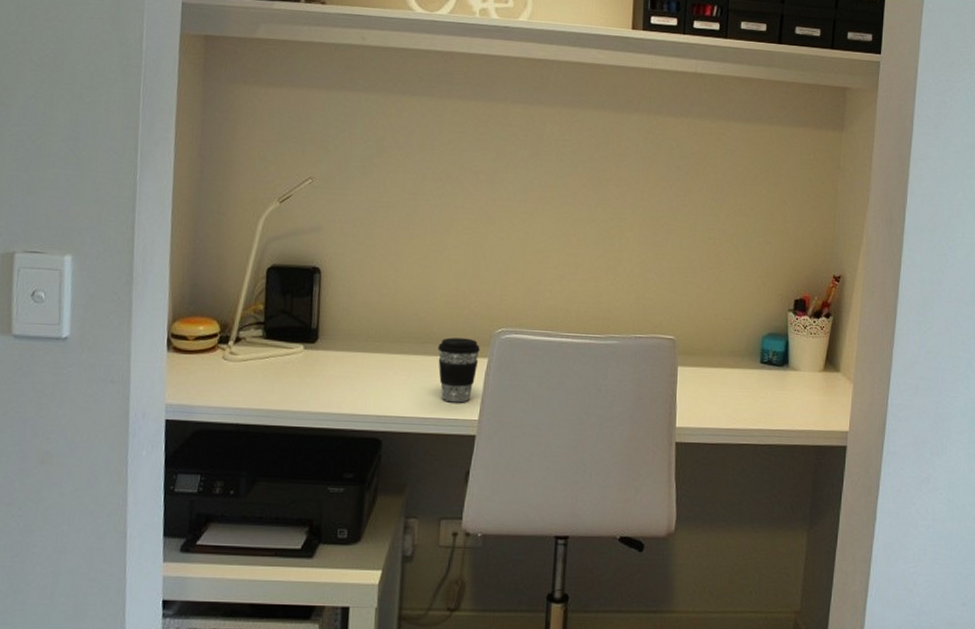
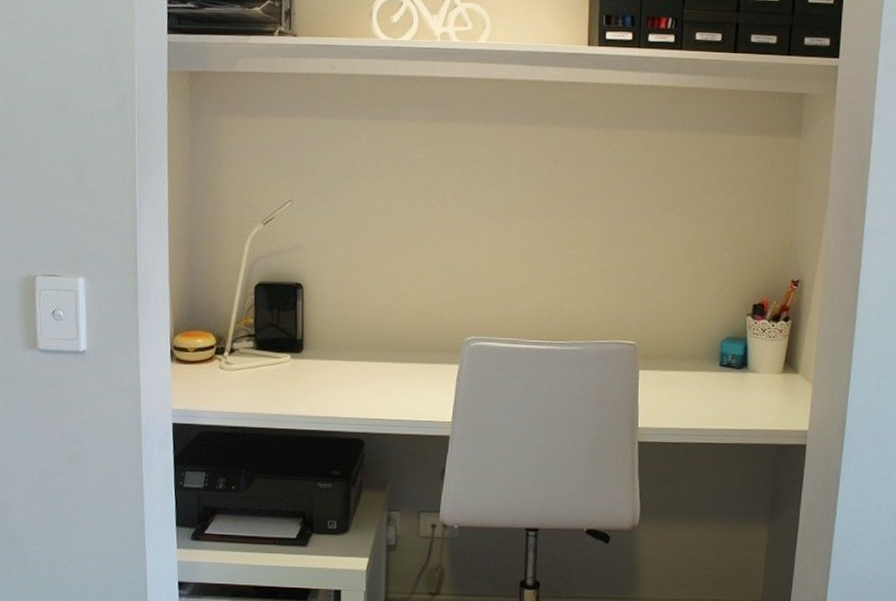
coffee cup: present [438,337,480,403] -> none [412,346,451,406]

